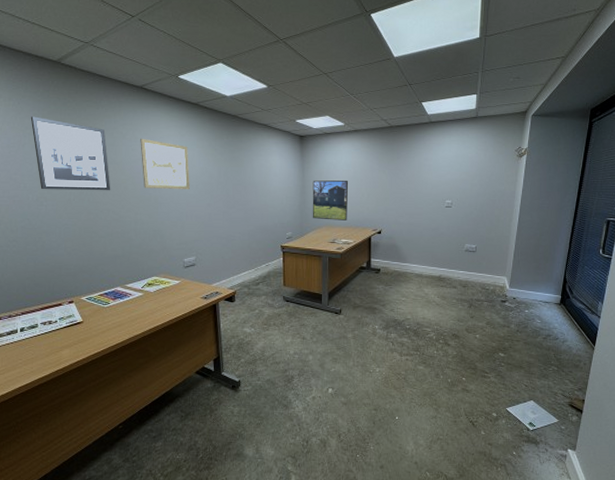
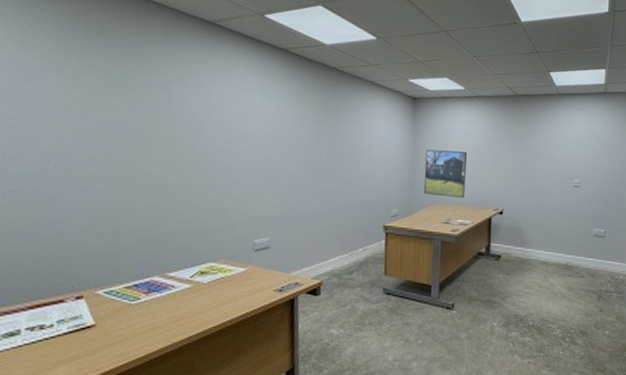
wall art: present [30,116,111,191] -> none [45,44,158,149]
wall art: present [140,138,190,189] -> none [205,84,271,152]

